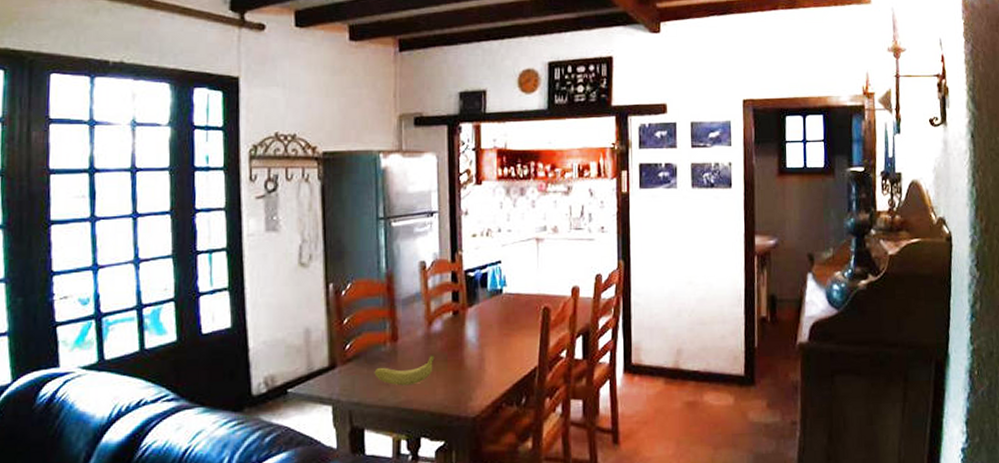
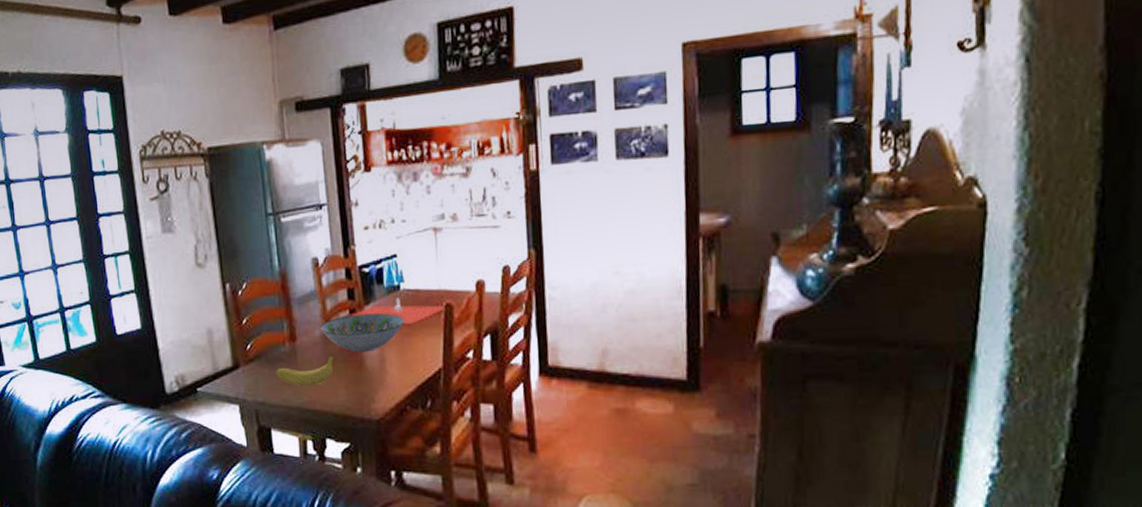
decorative bowl: none [422,315,505,352] -> present [319,313,404,353]
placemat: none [452,301,543,325] -> present [348,298,445,324]

